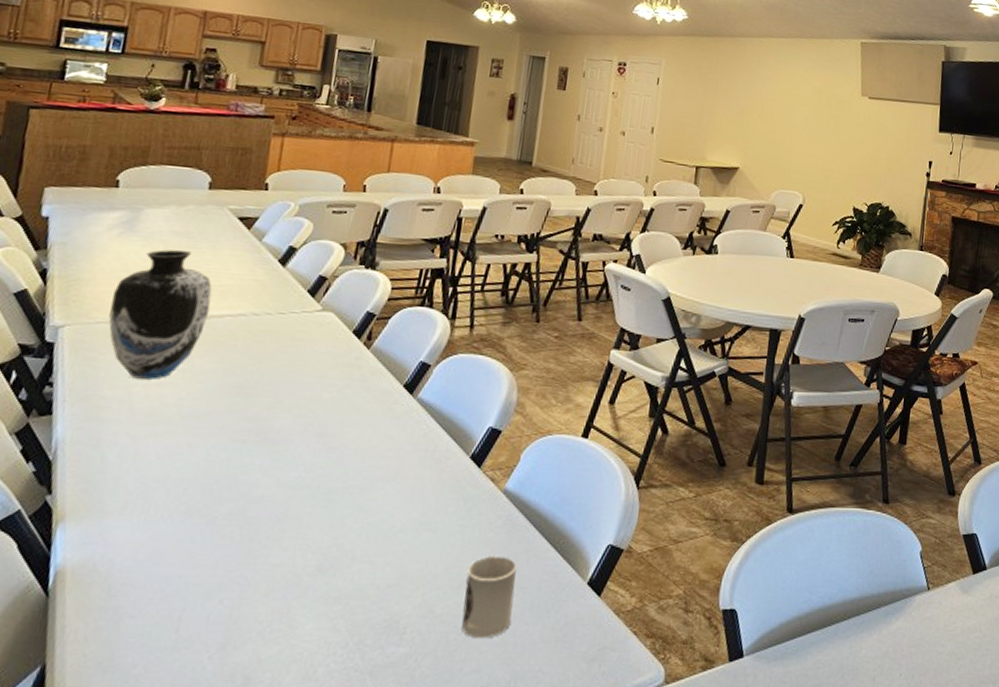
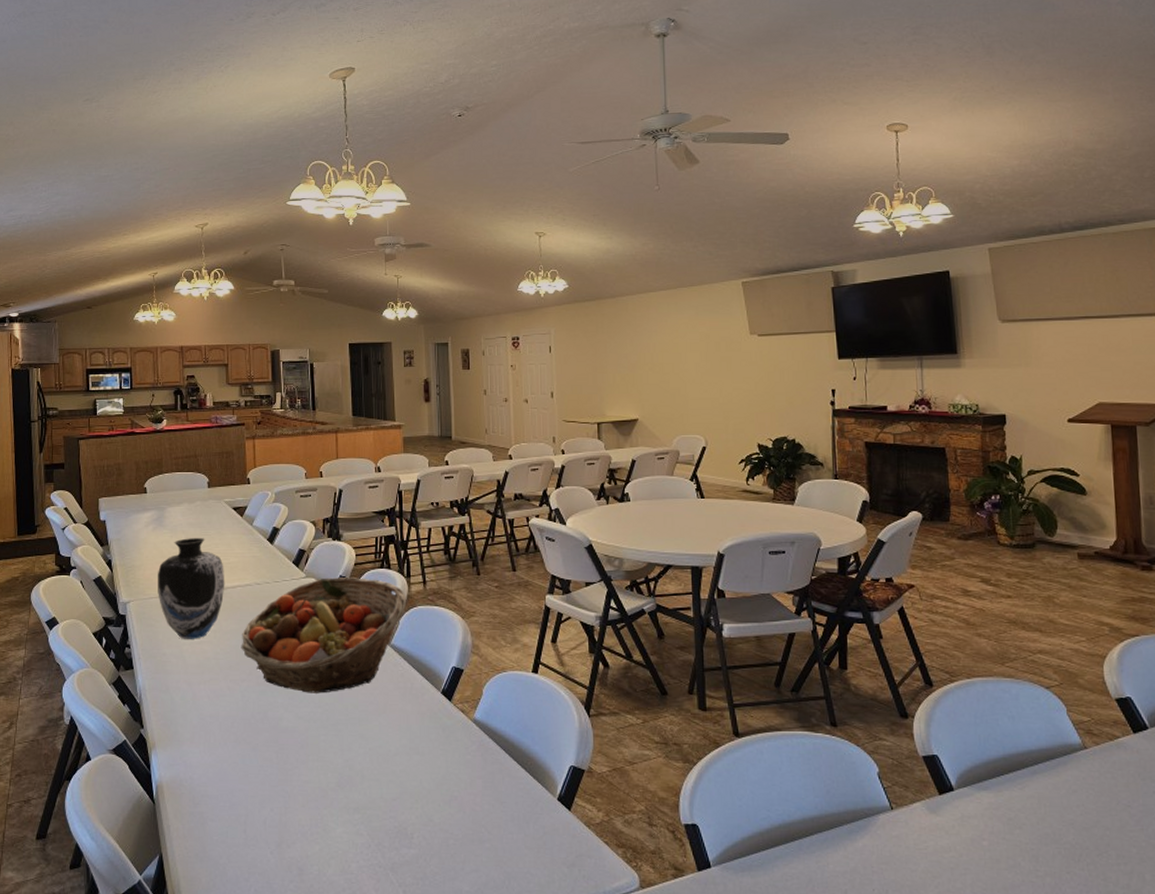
fruit basket: none [216,312,447,454] -> present [241,577,407,694]
cup: present [461,555,517,639] -> none [455,774,497,844]

